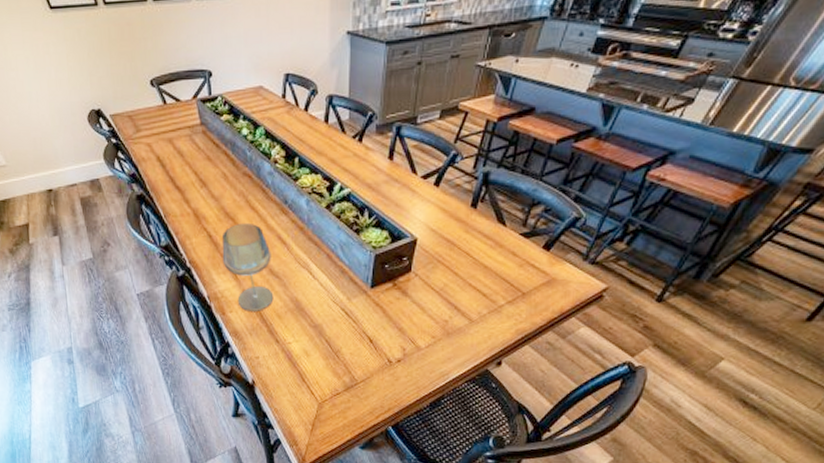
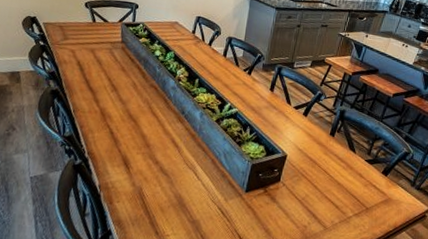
wine glass: present [221,222,274,311] -> none [118,125,164,204]

